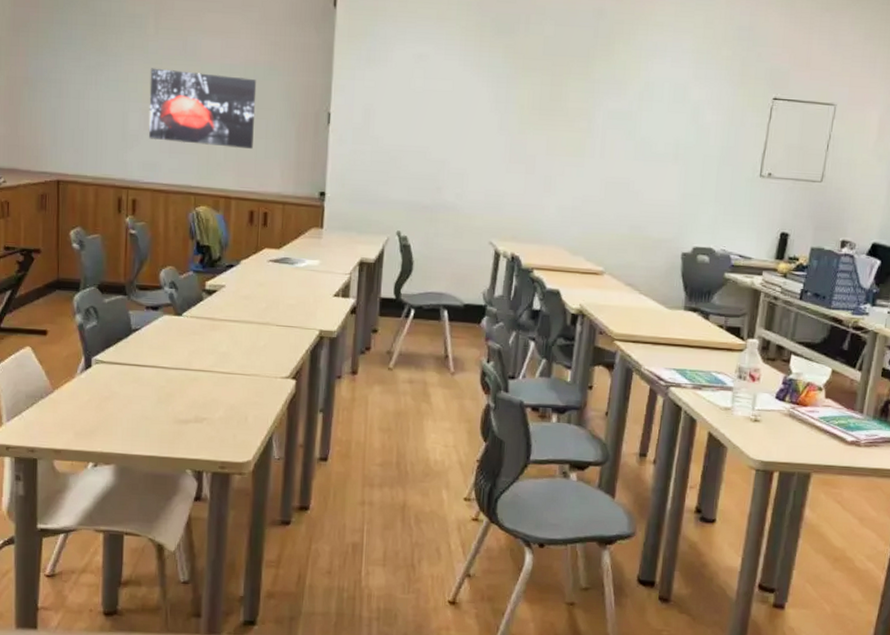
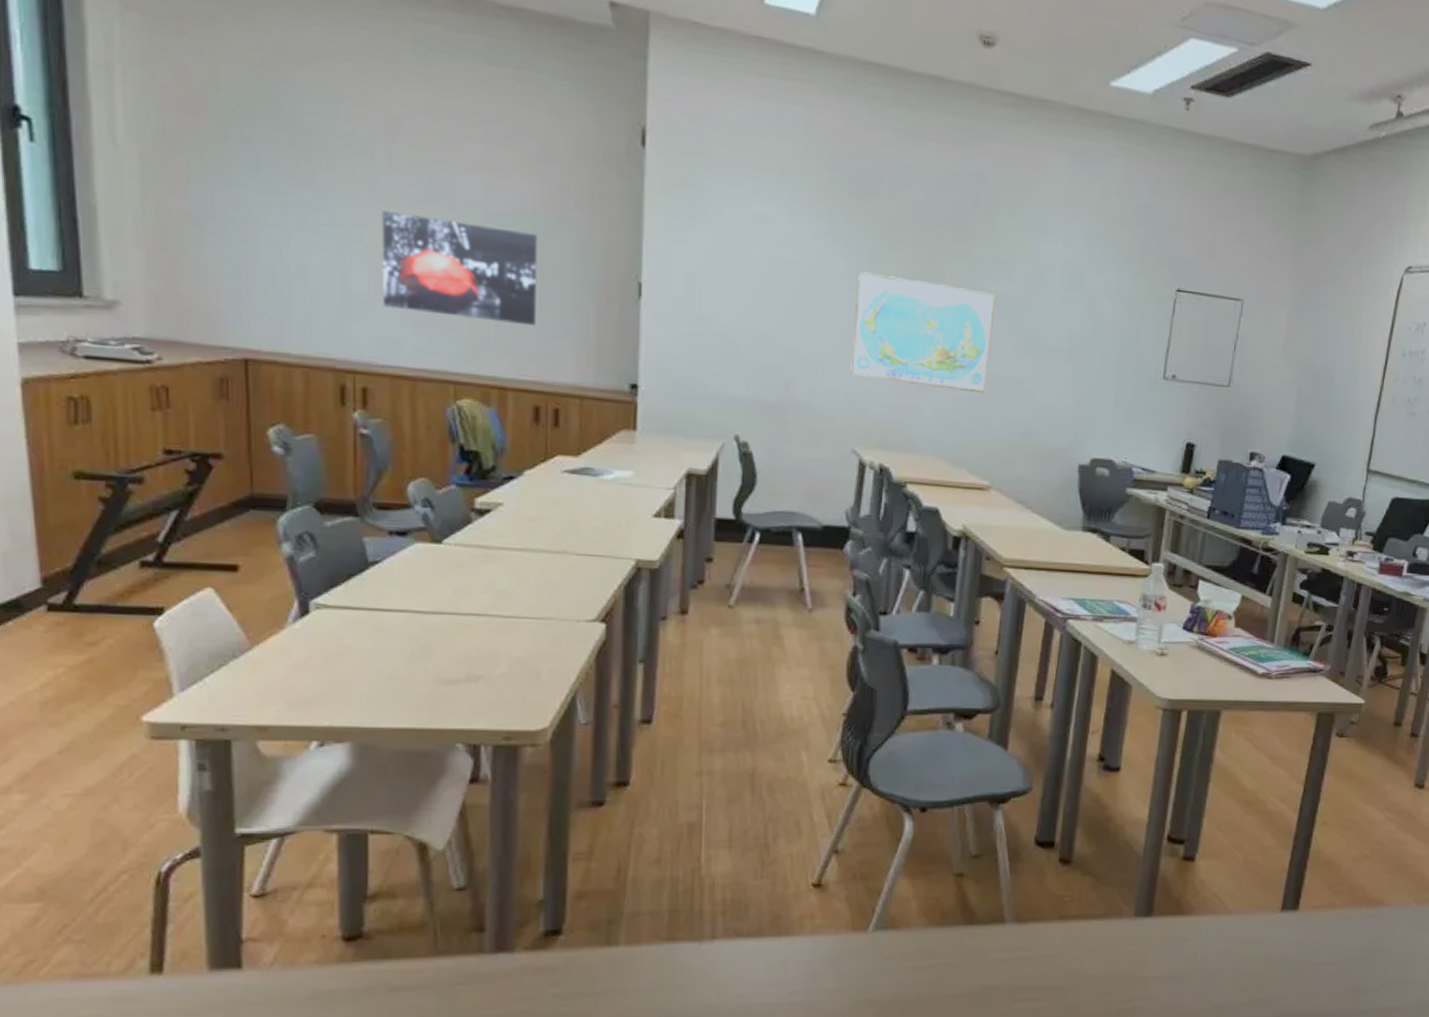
world map: none [489,96,612,193] -> present [850,271,996,394]

